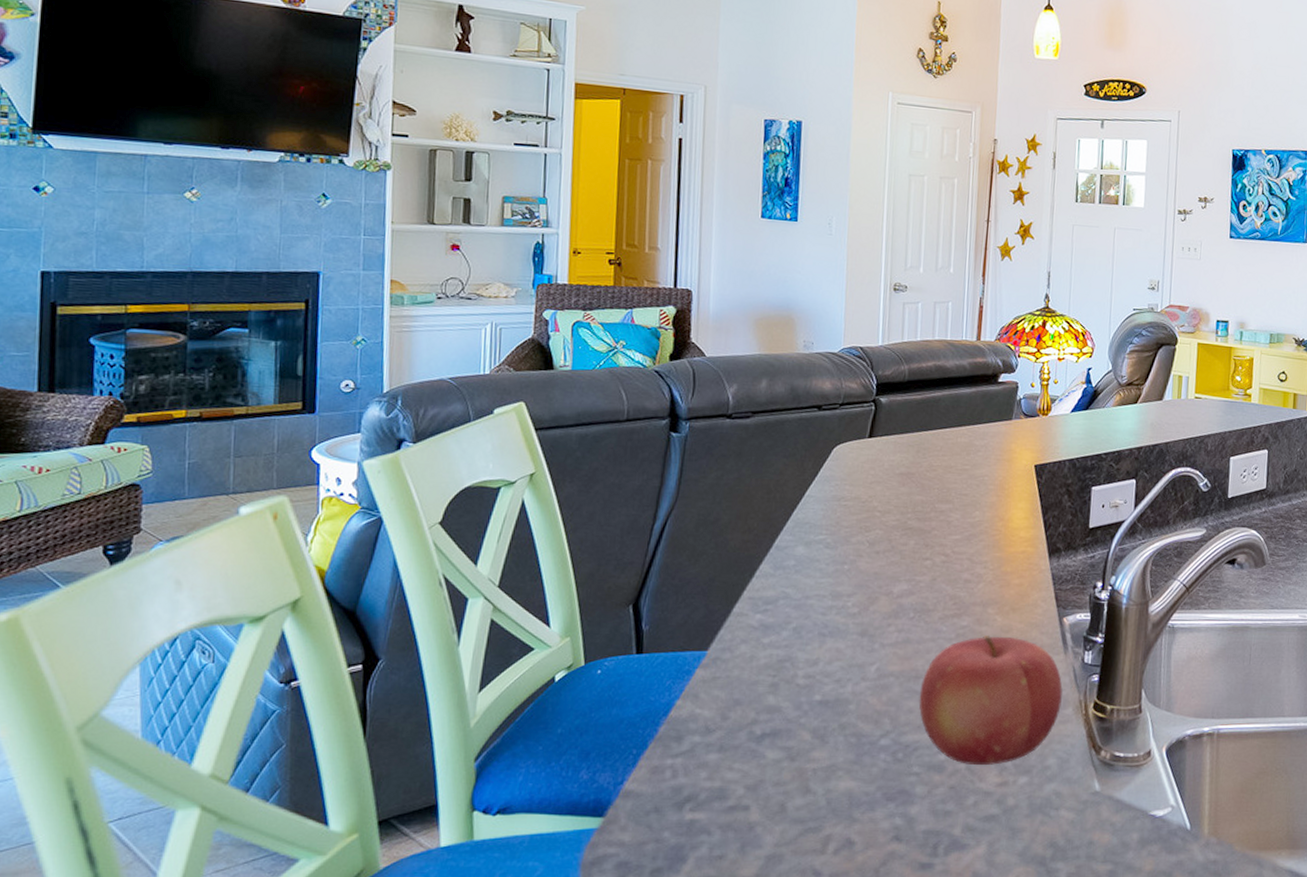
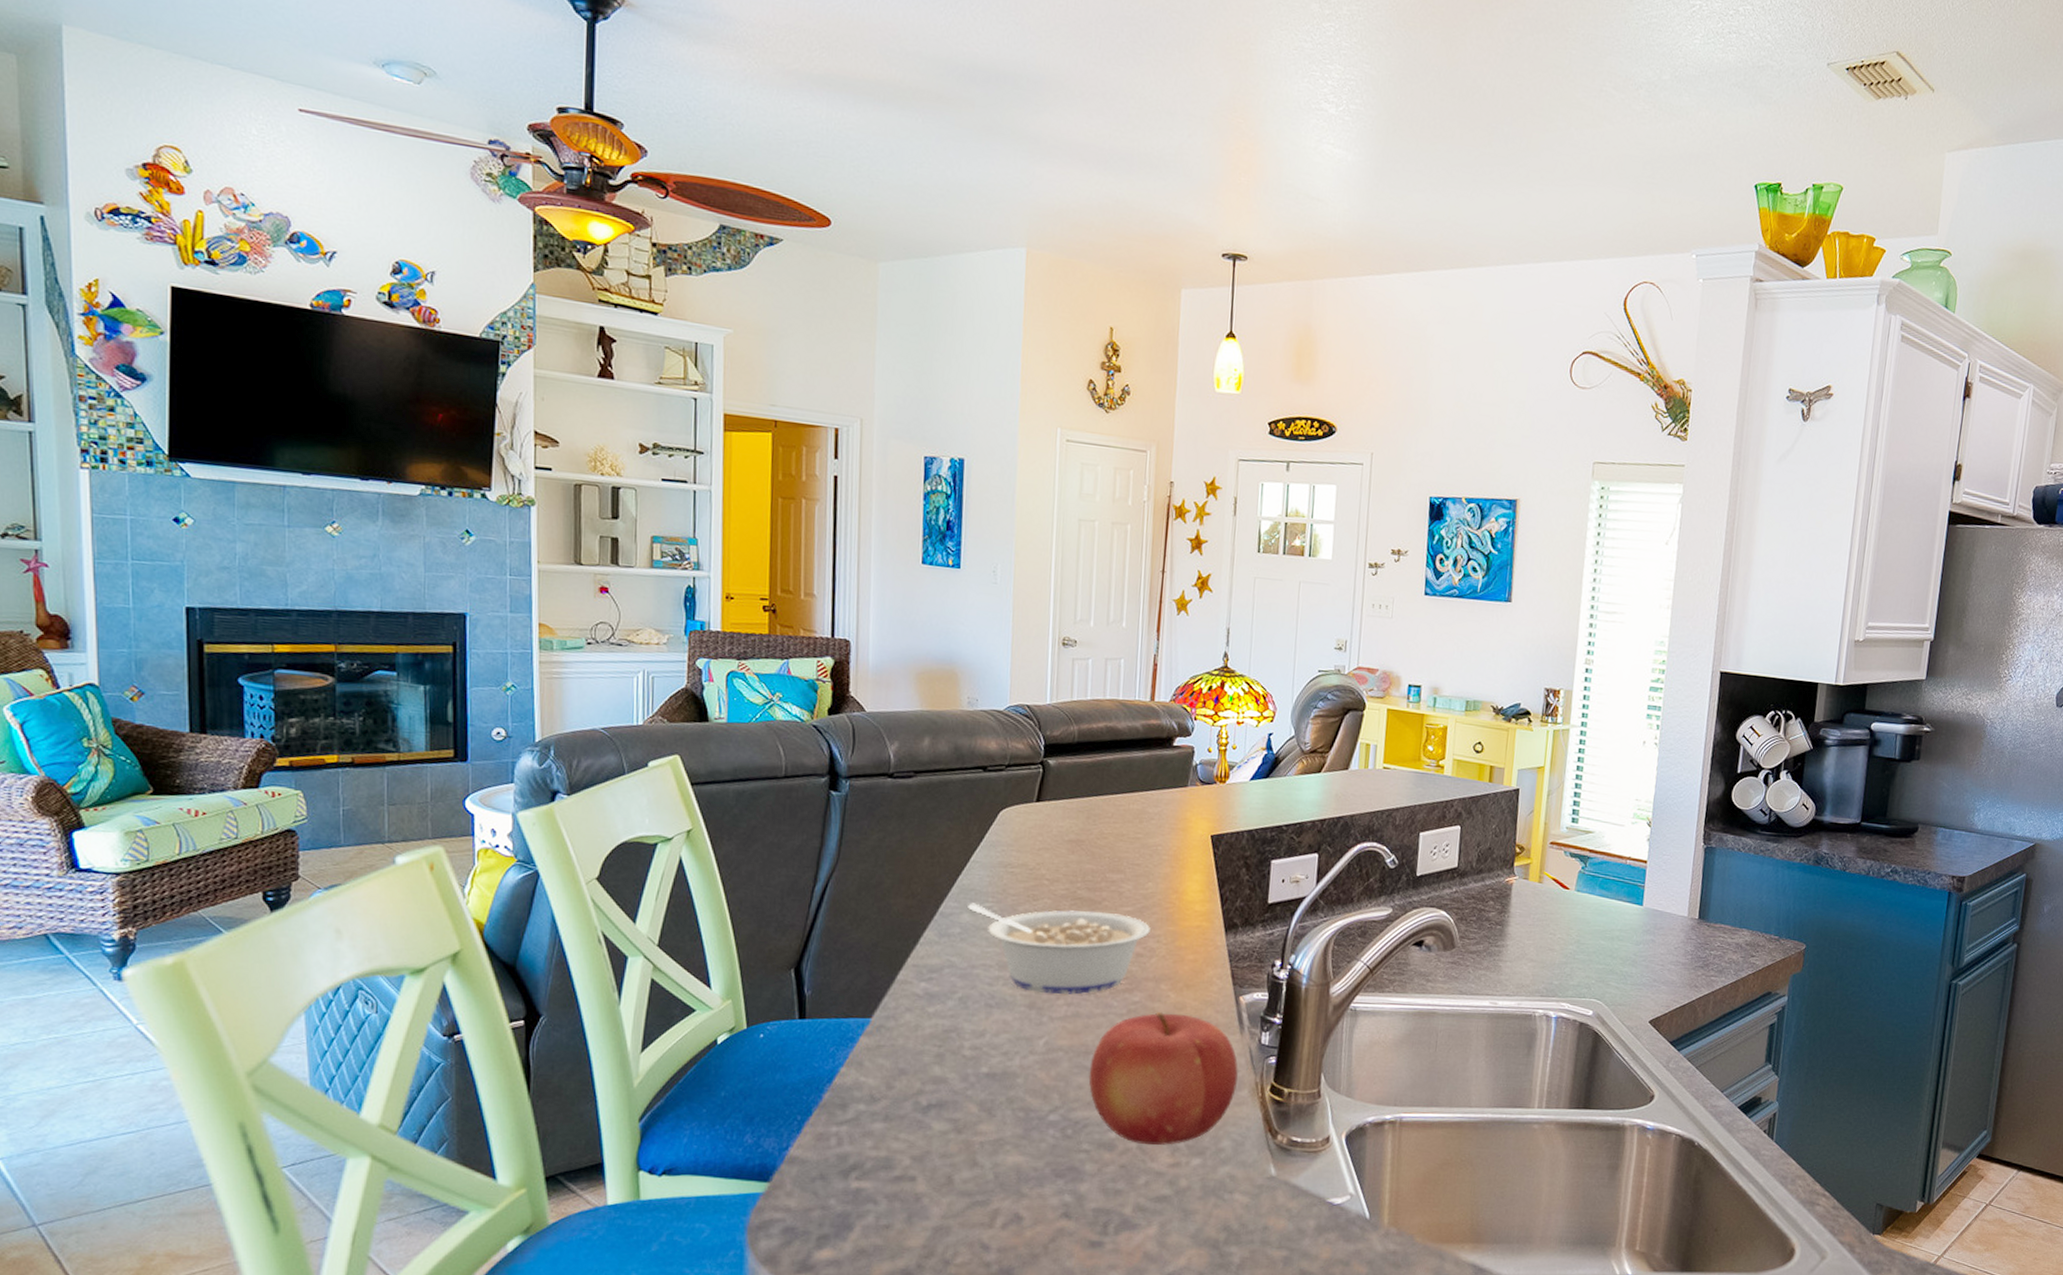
legume: none [802,536,978,622] -> present [968,903,1150,995]

